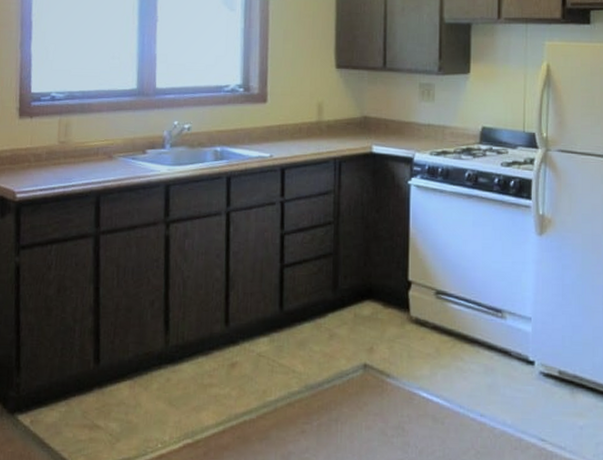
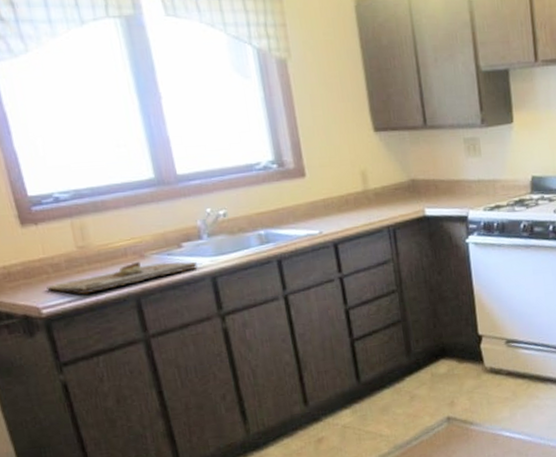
cutting board: none [25,161,156,185] -> present [46,261,197,295]

